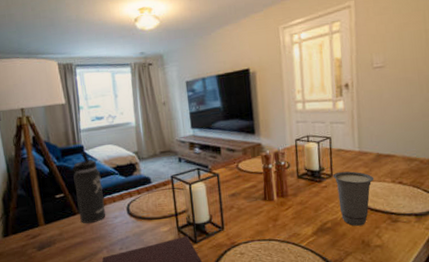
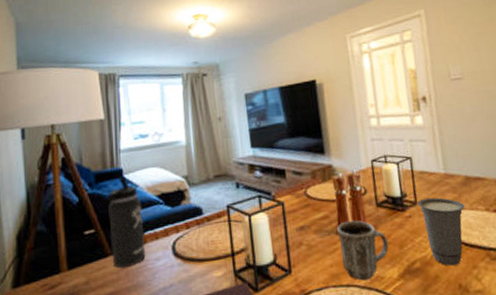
mug: none [263,189,306,236] -> present [337,220,389,281]

